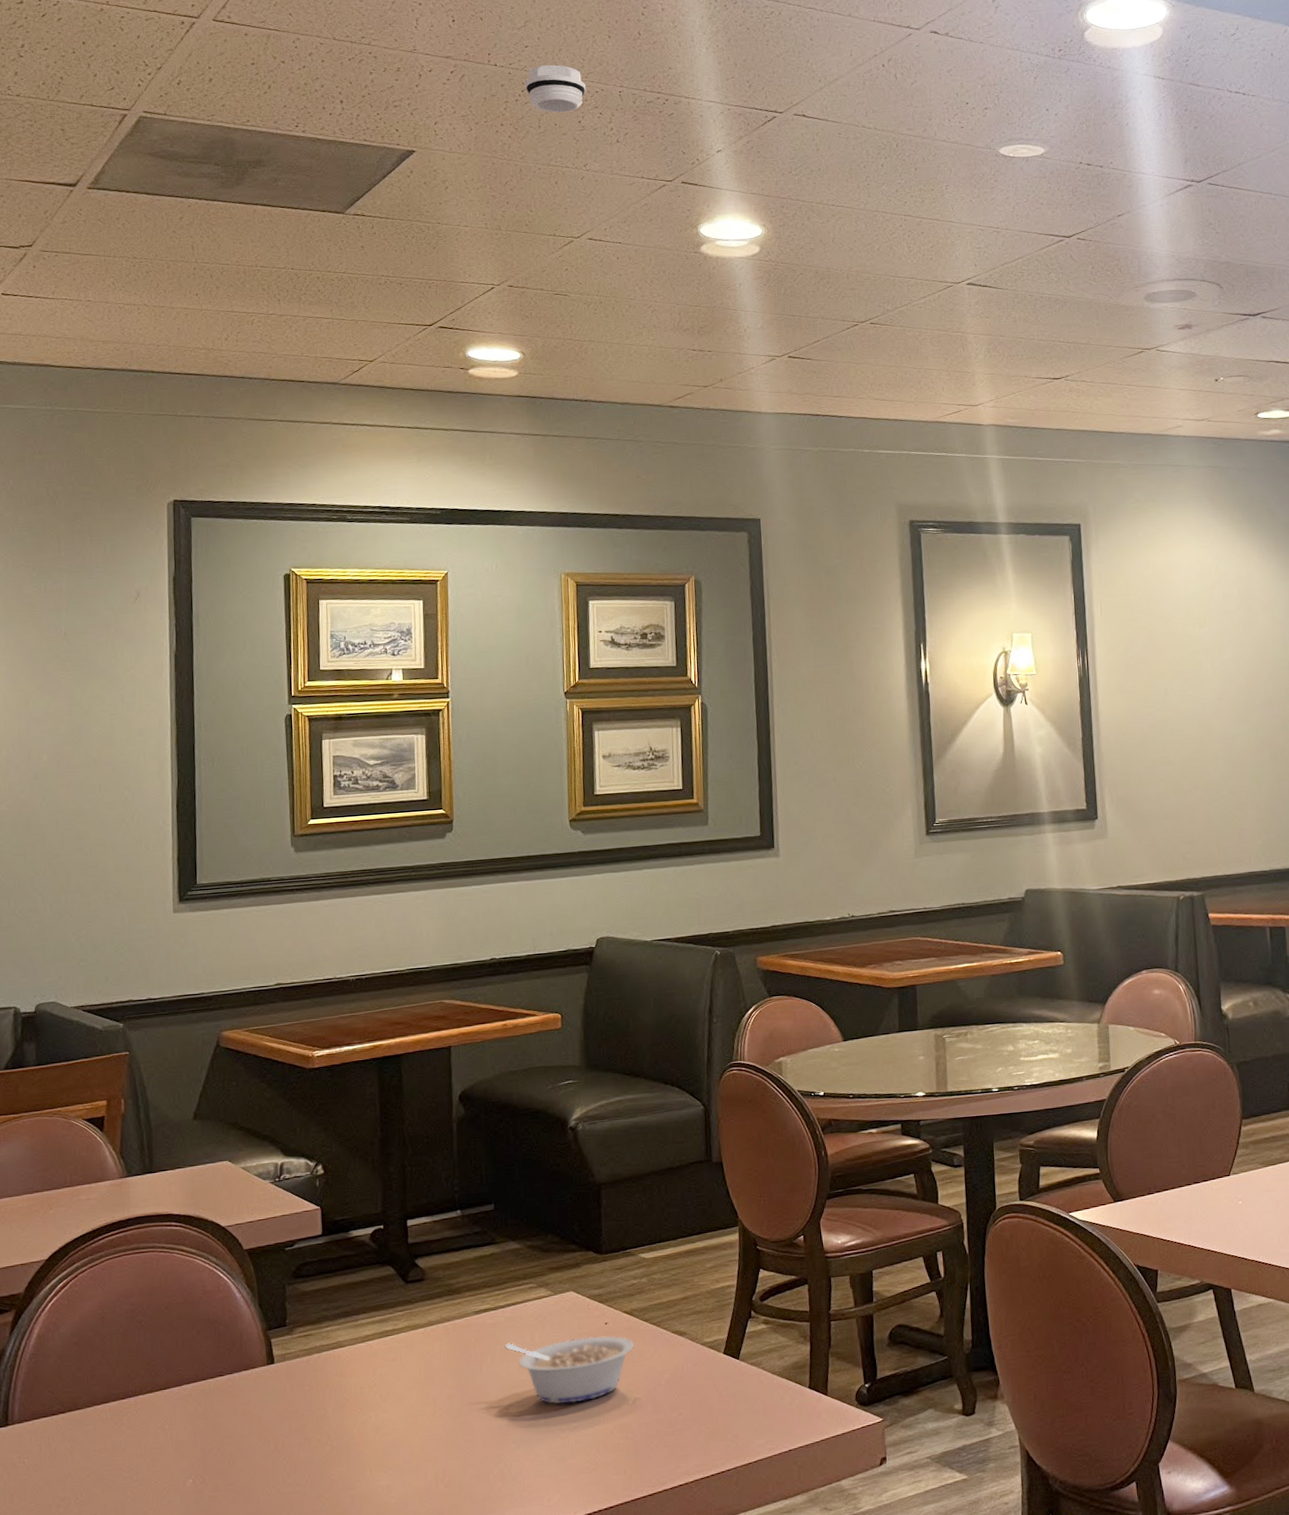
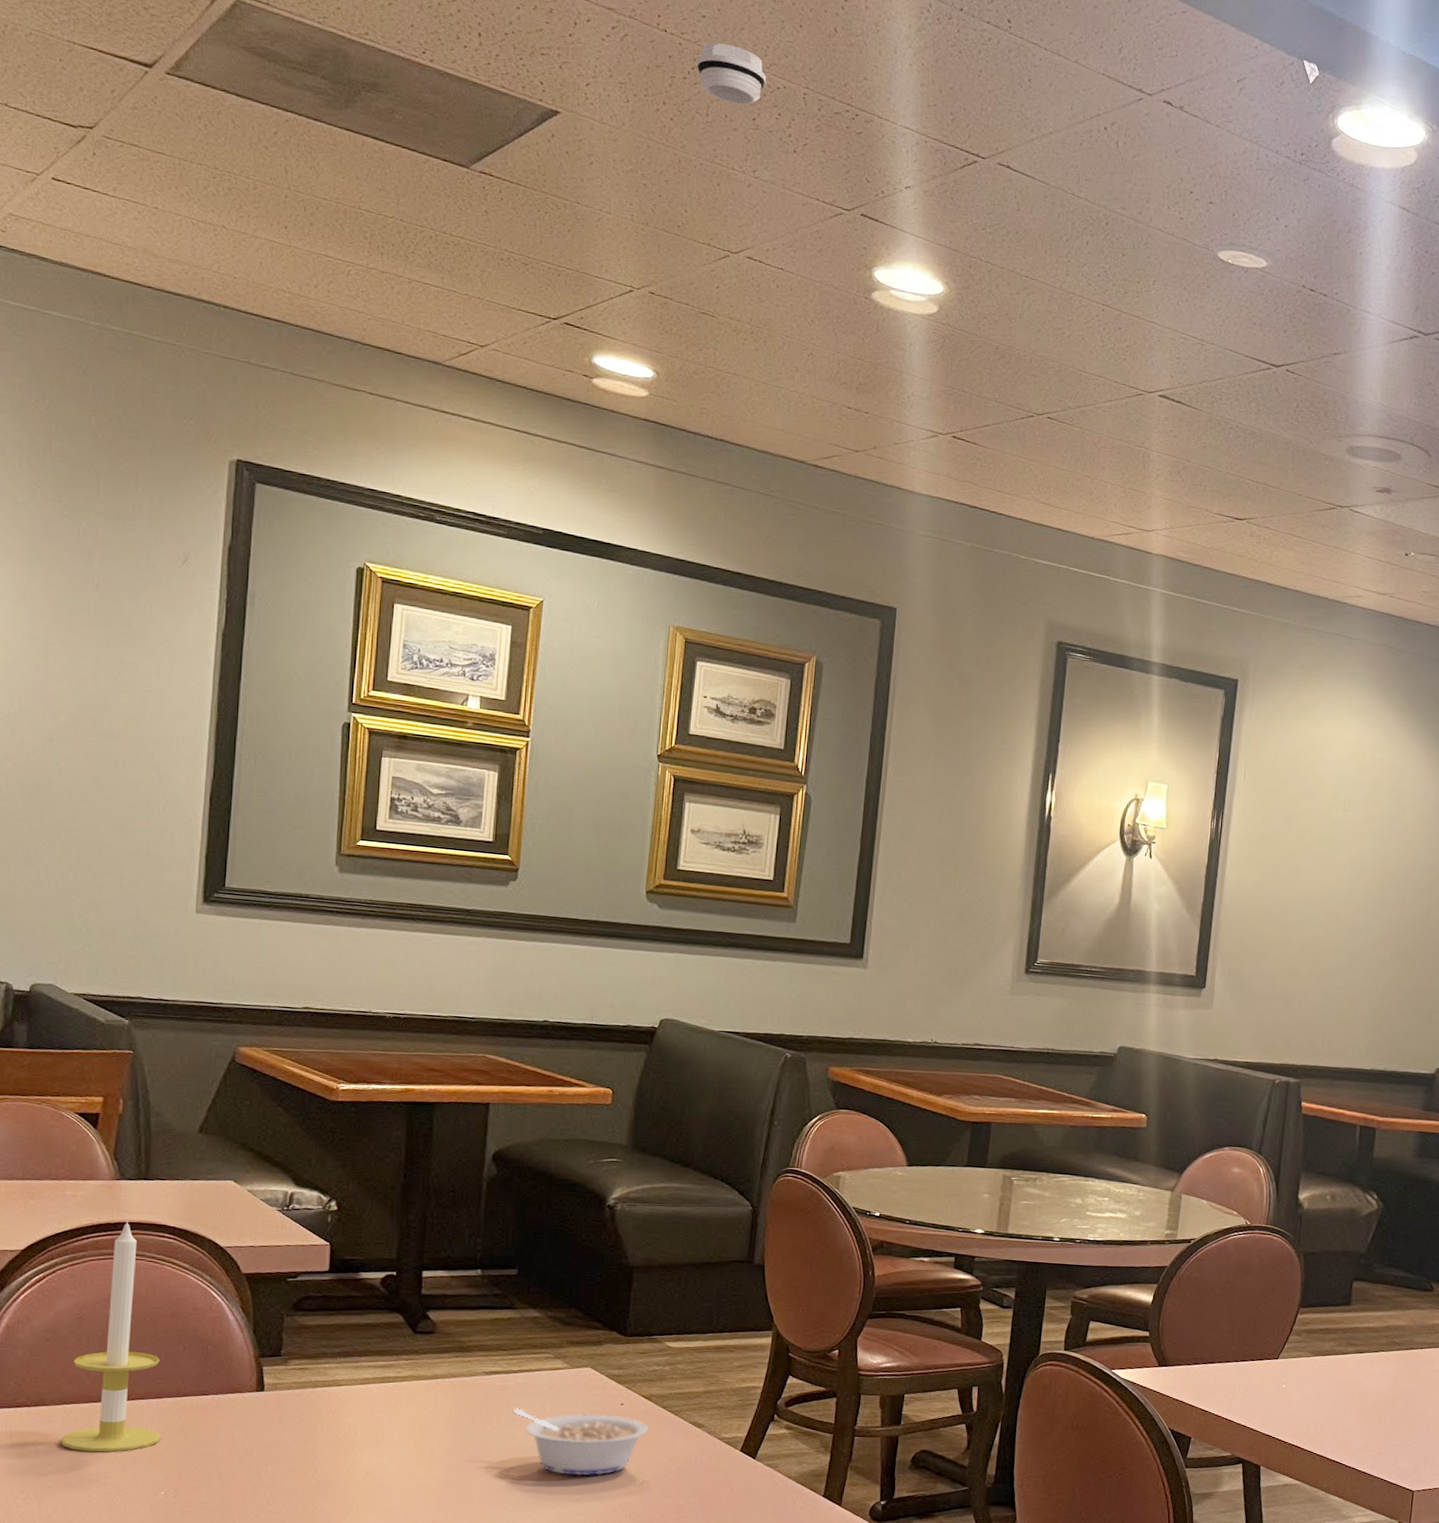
candle: none [94,1214,185,1450] -> present [60,1220,162,1453]

